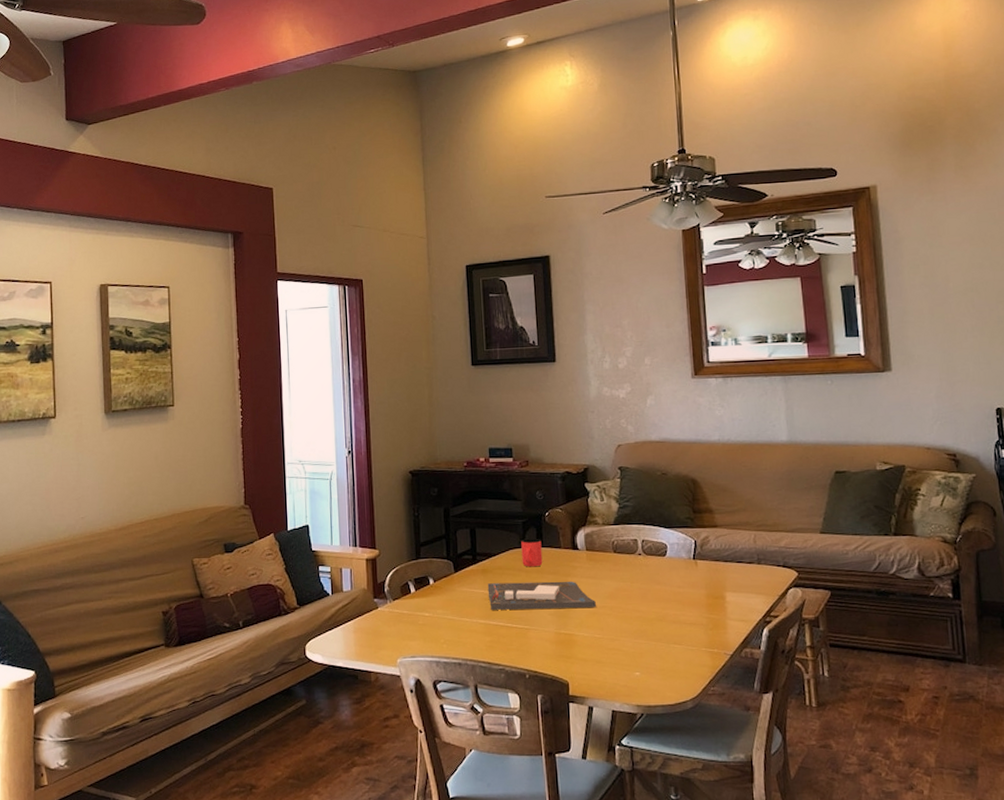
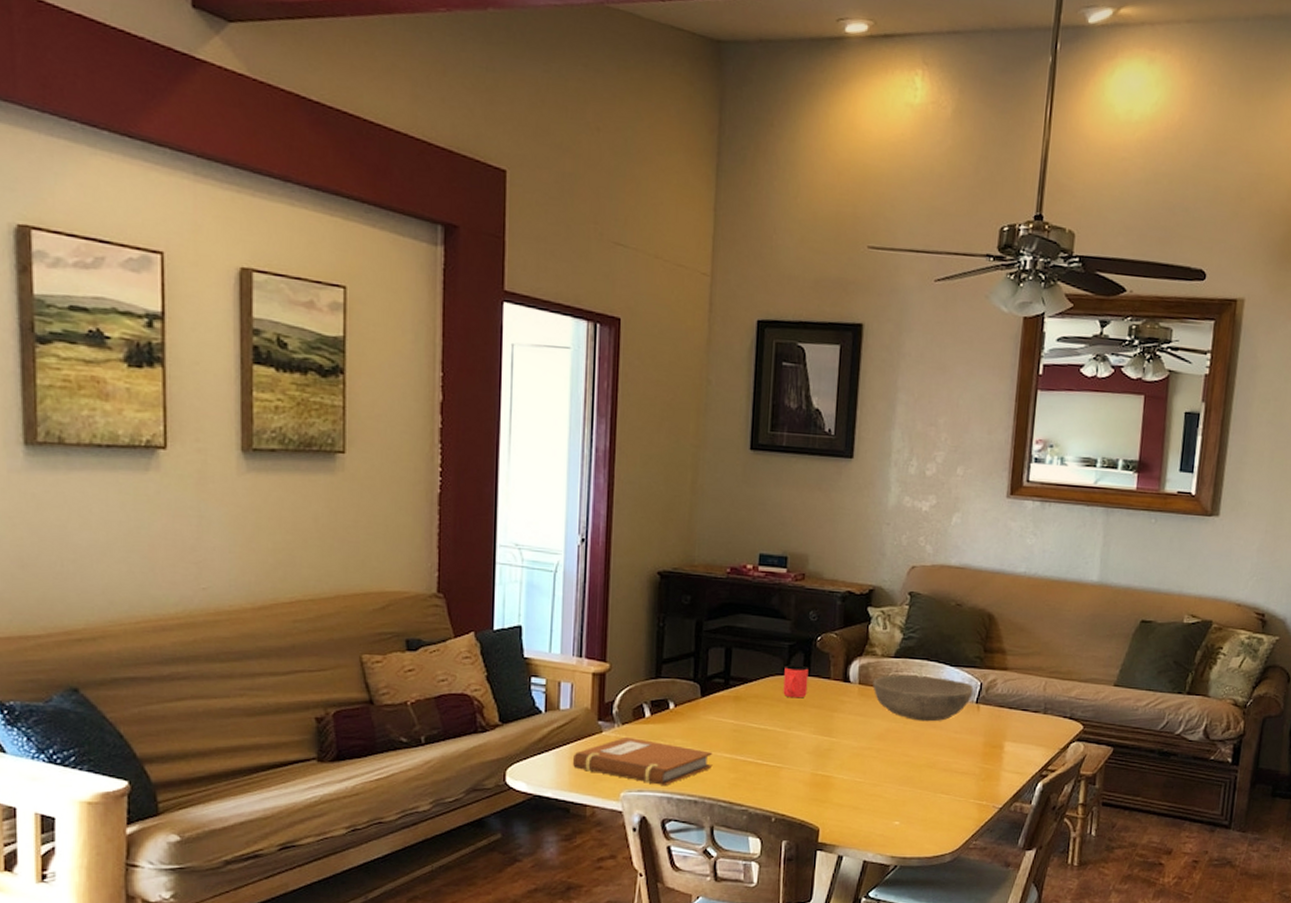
notebook: none [356,610,469,651] -> present [572,736,712,785]
board game: present [487,581,596,610] -> none [738,713,862,748]
bowl: none [598,538,689,580] -> present [873,675,974,722]

